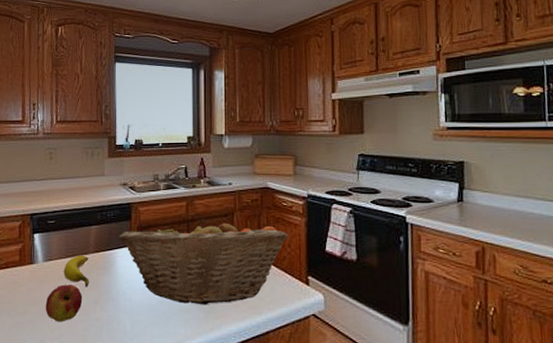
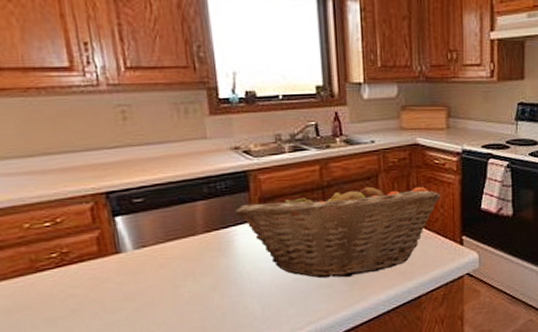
apple: present [45,284,83,322] -> none [144,272,196,317]
banana: present [63,255,89,287] -> none [164,237,202,274]

